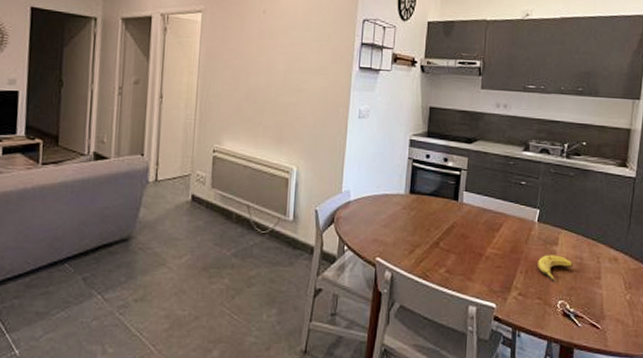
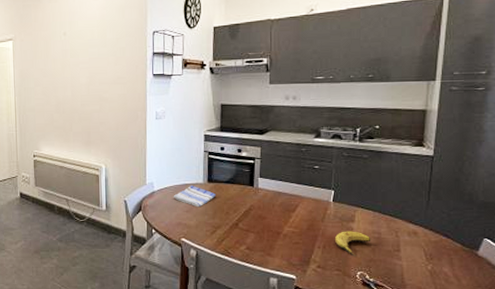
dish towel: none [370,195,418,222] -> present [173,185,217,208]

